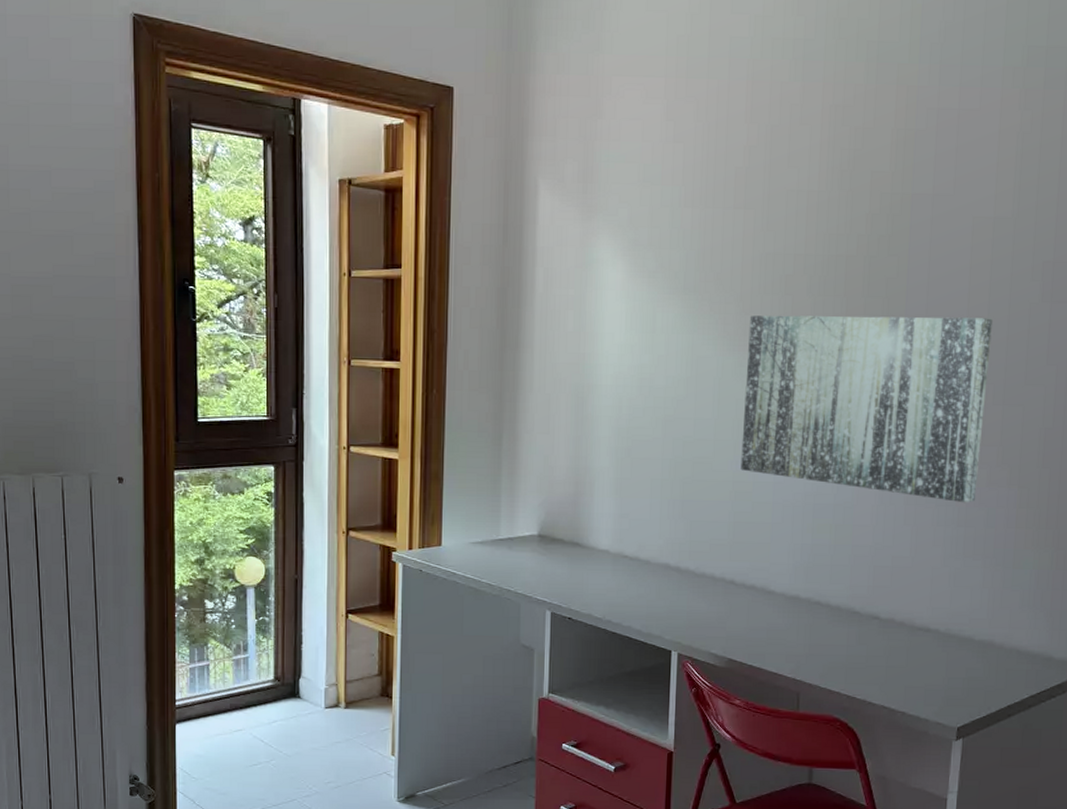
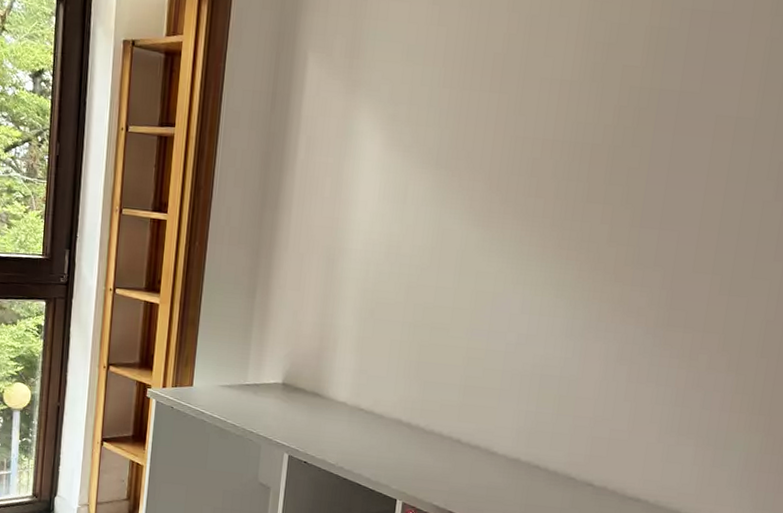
wall art: present [741,315,992,503] -> none [475,194,726,385]

